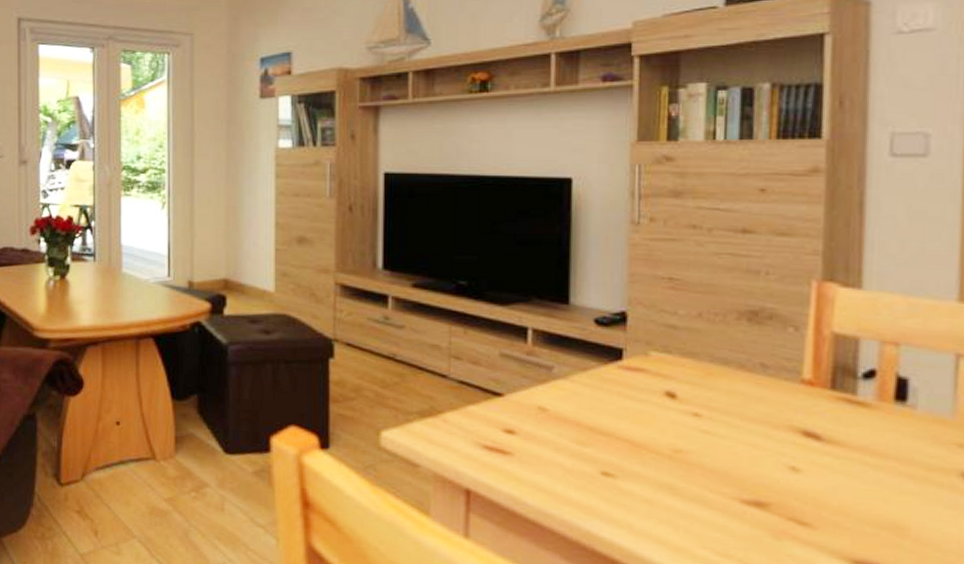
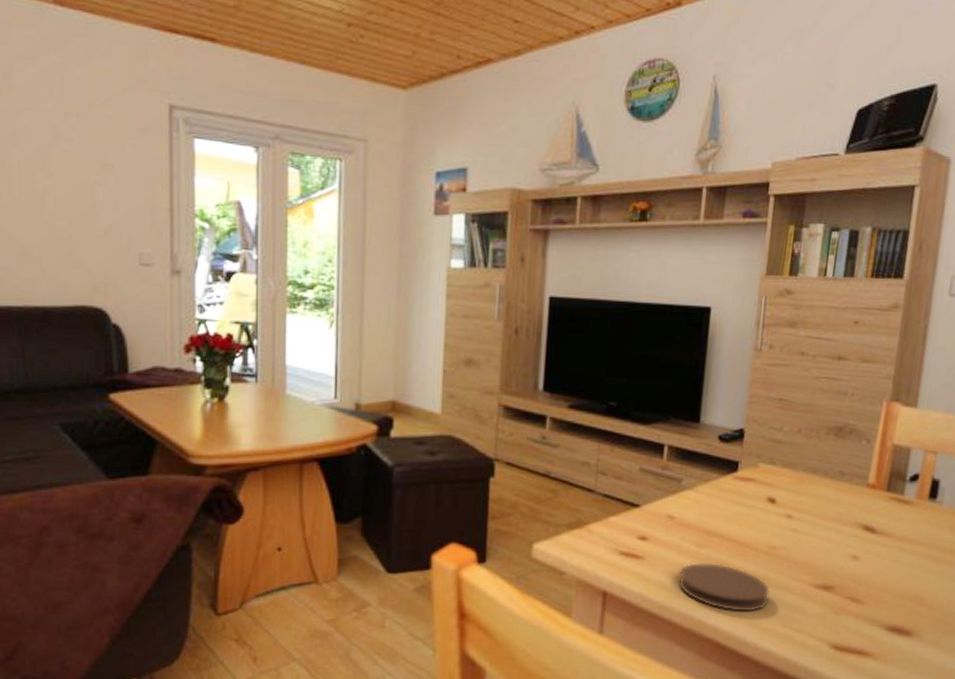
coaster: none [558,462,680,527] -> present [678,562,770,613]

